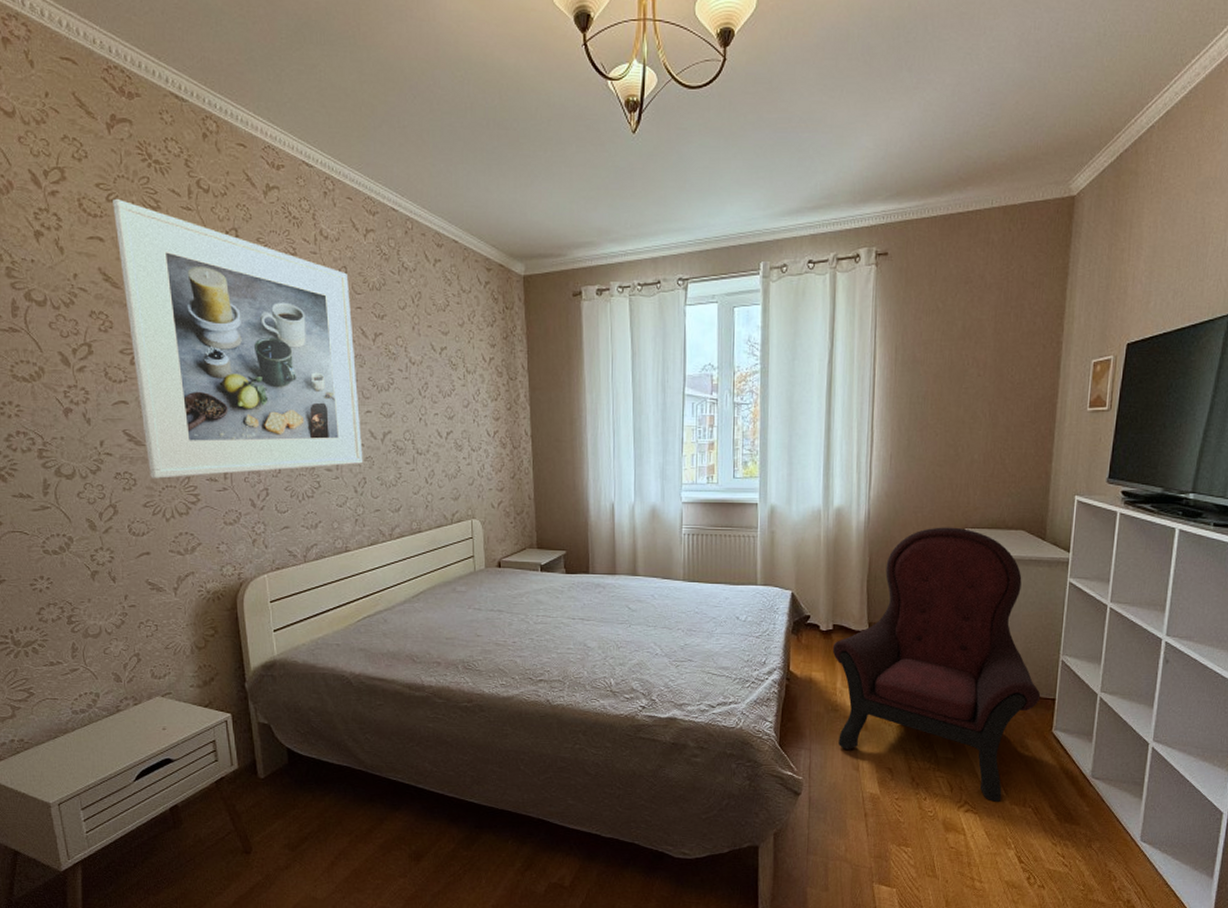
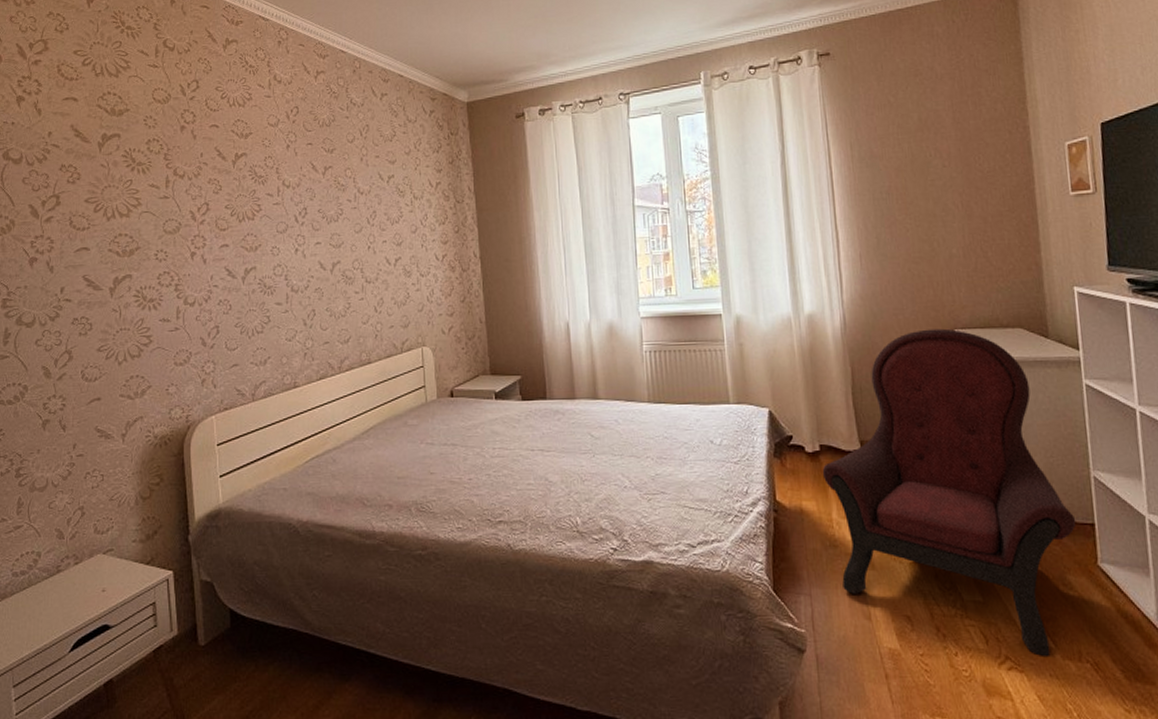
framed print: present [113,198,363,479] -> none [88,62,313,322]

